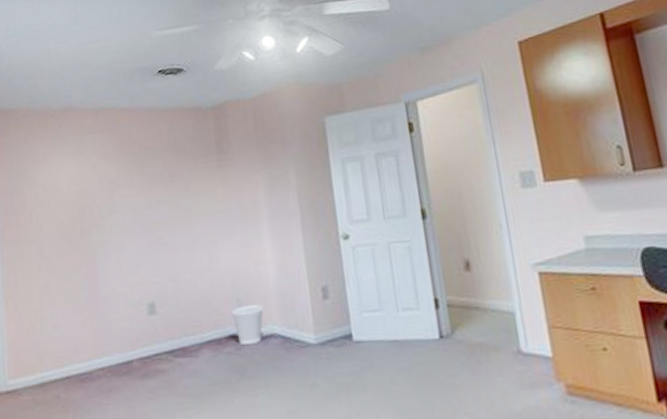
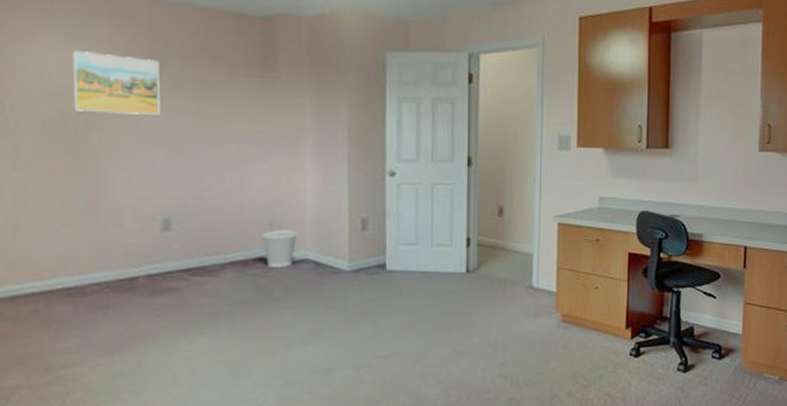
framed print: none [75,160,141,214] -> present [72,51,160,115]

